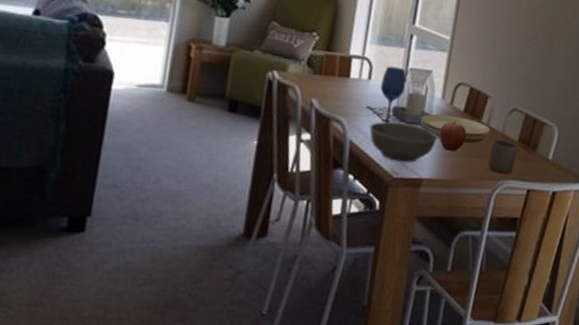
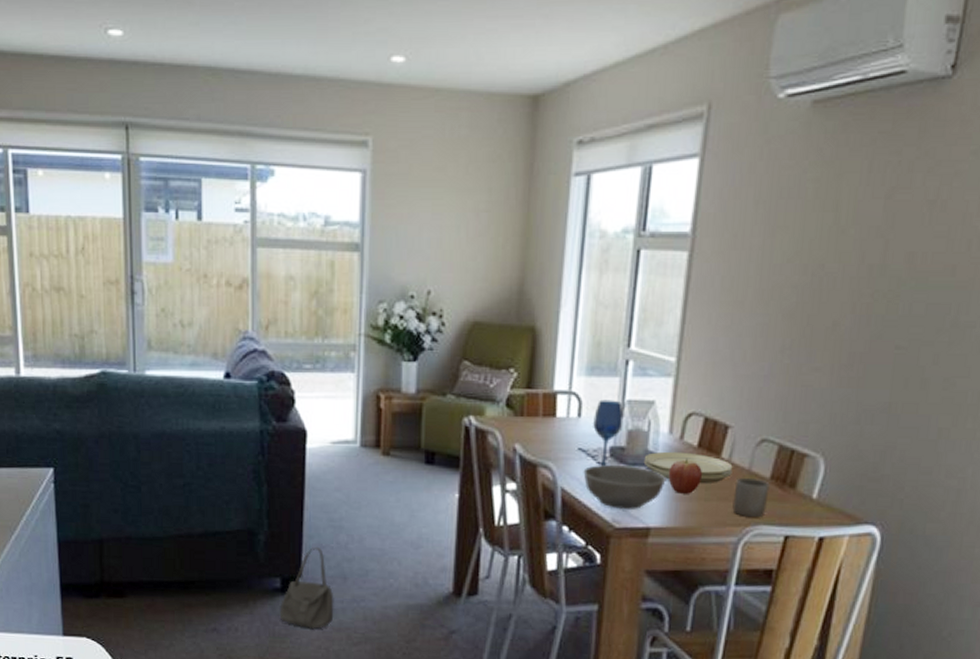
handbag: none [62,186,124,271] -> present [281,546,334,630]

